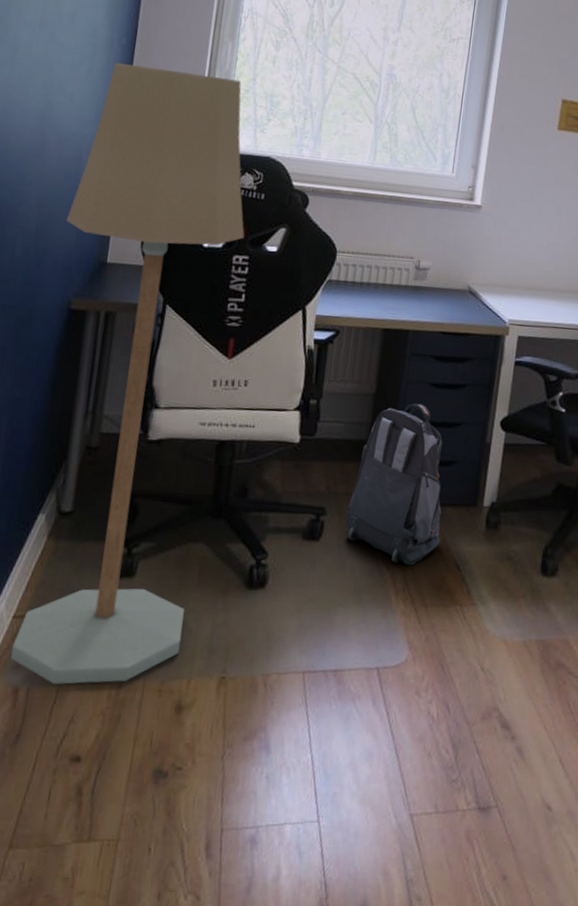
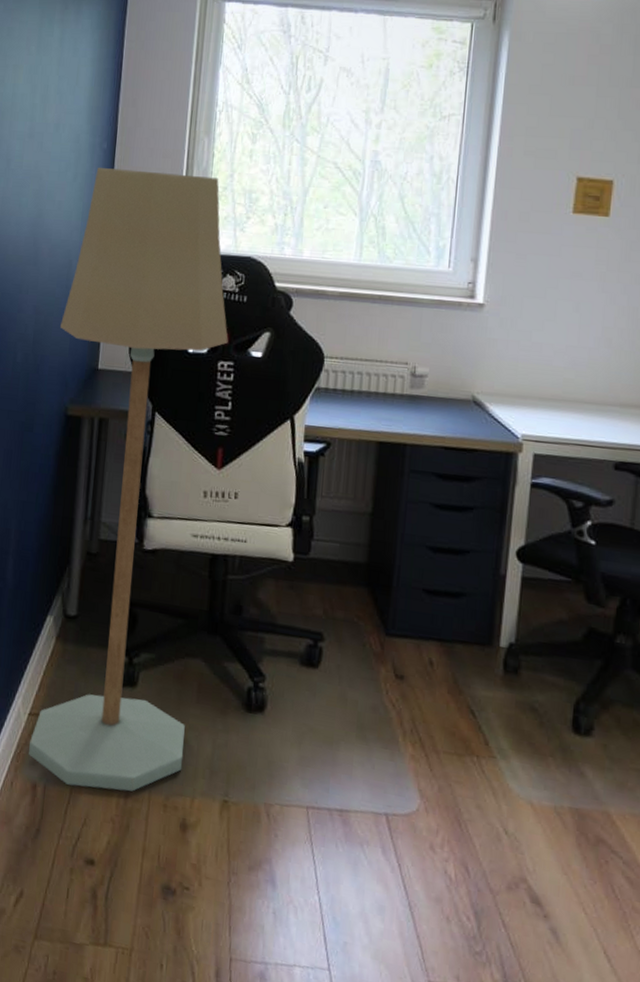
backpack: present [345,403,443,566] -> none [344,525,451,706]

